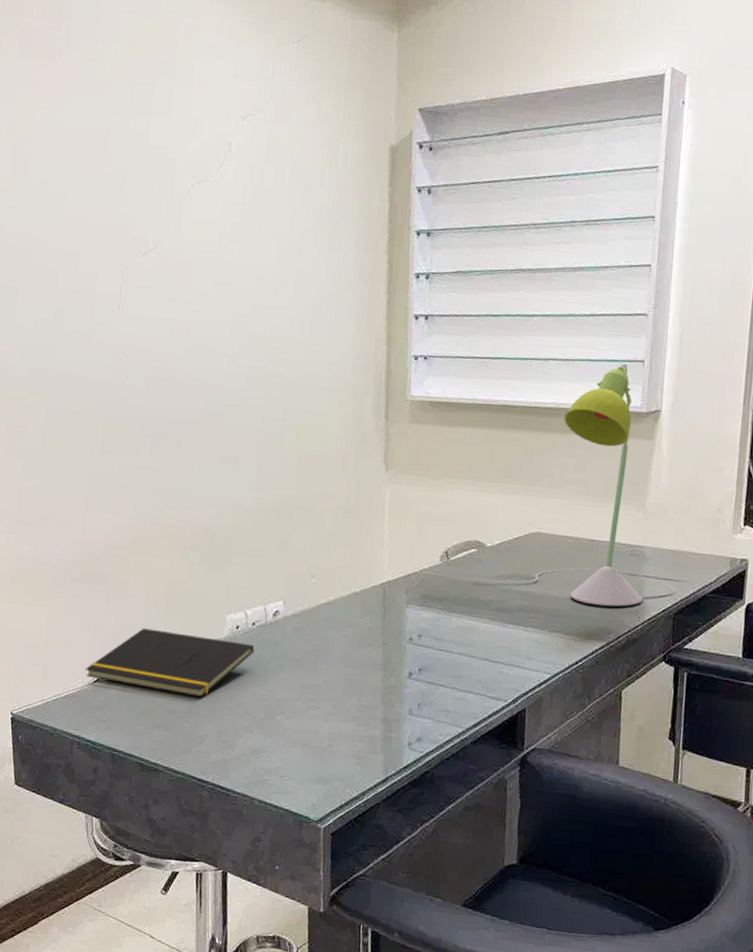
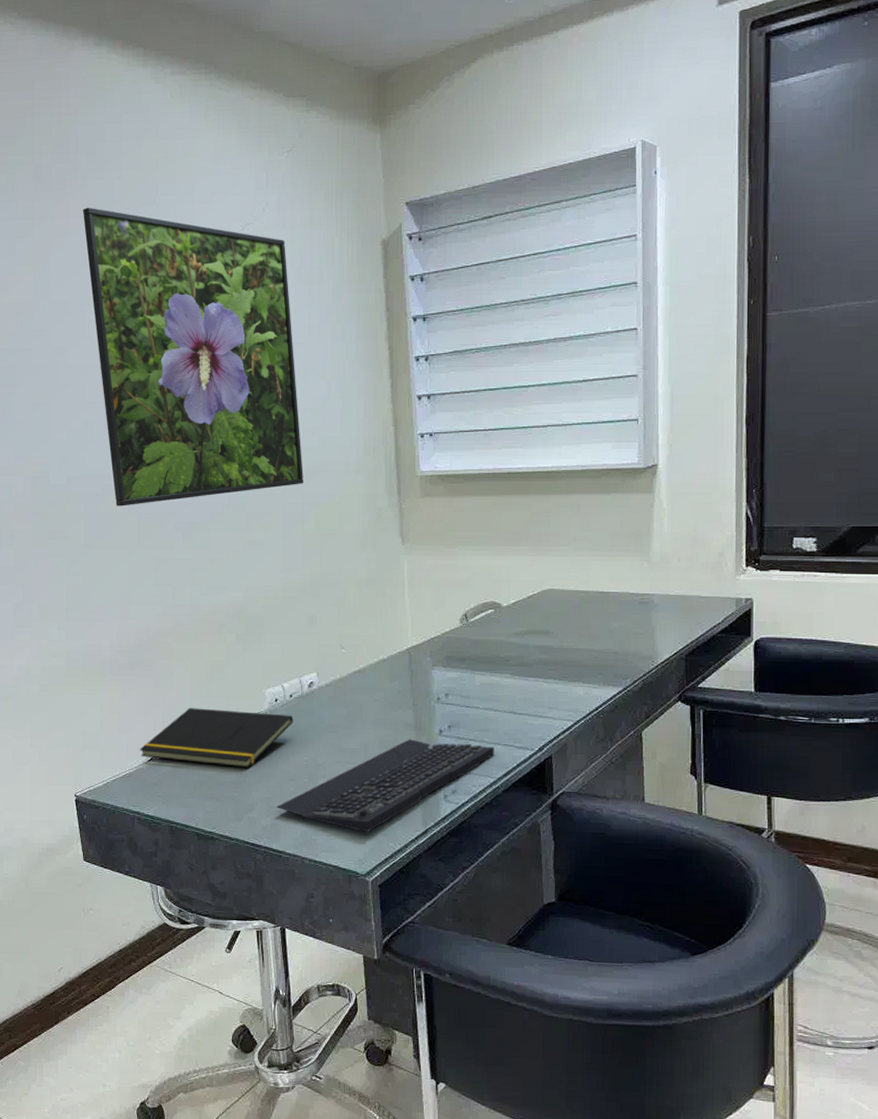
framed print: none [71,80,287,406] -> present [82,207,303,506]
keyboard: none [228,680,466,777] -> present [277,739,495,833]
desk lamp: present [473,363,690,607] -> none [493,423,698,654]

